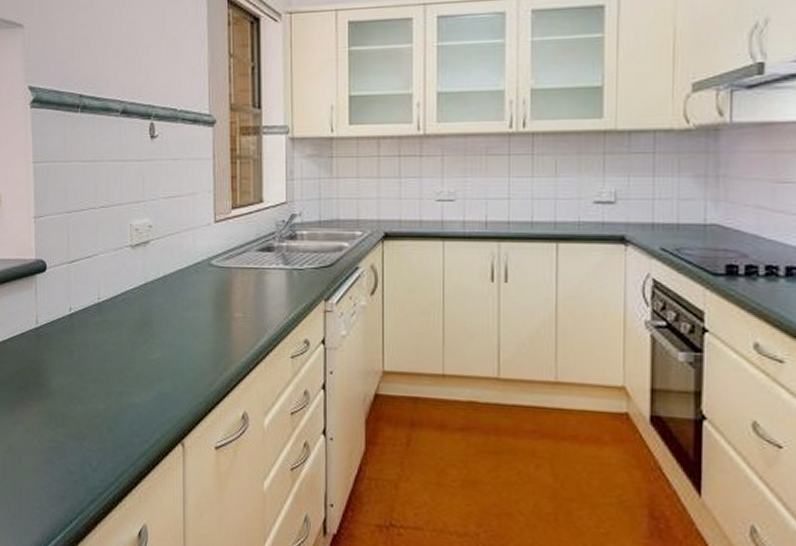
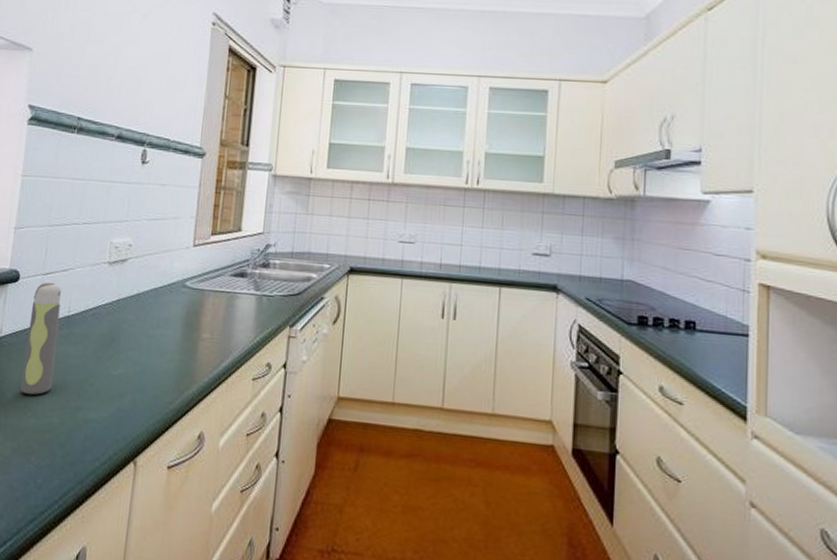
spray bottle: none [62,270,93,383] -> present [20,282,62,395]

